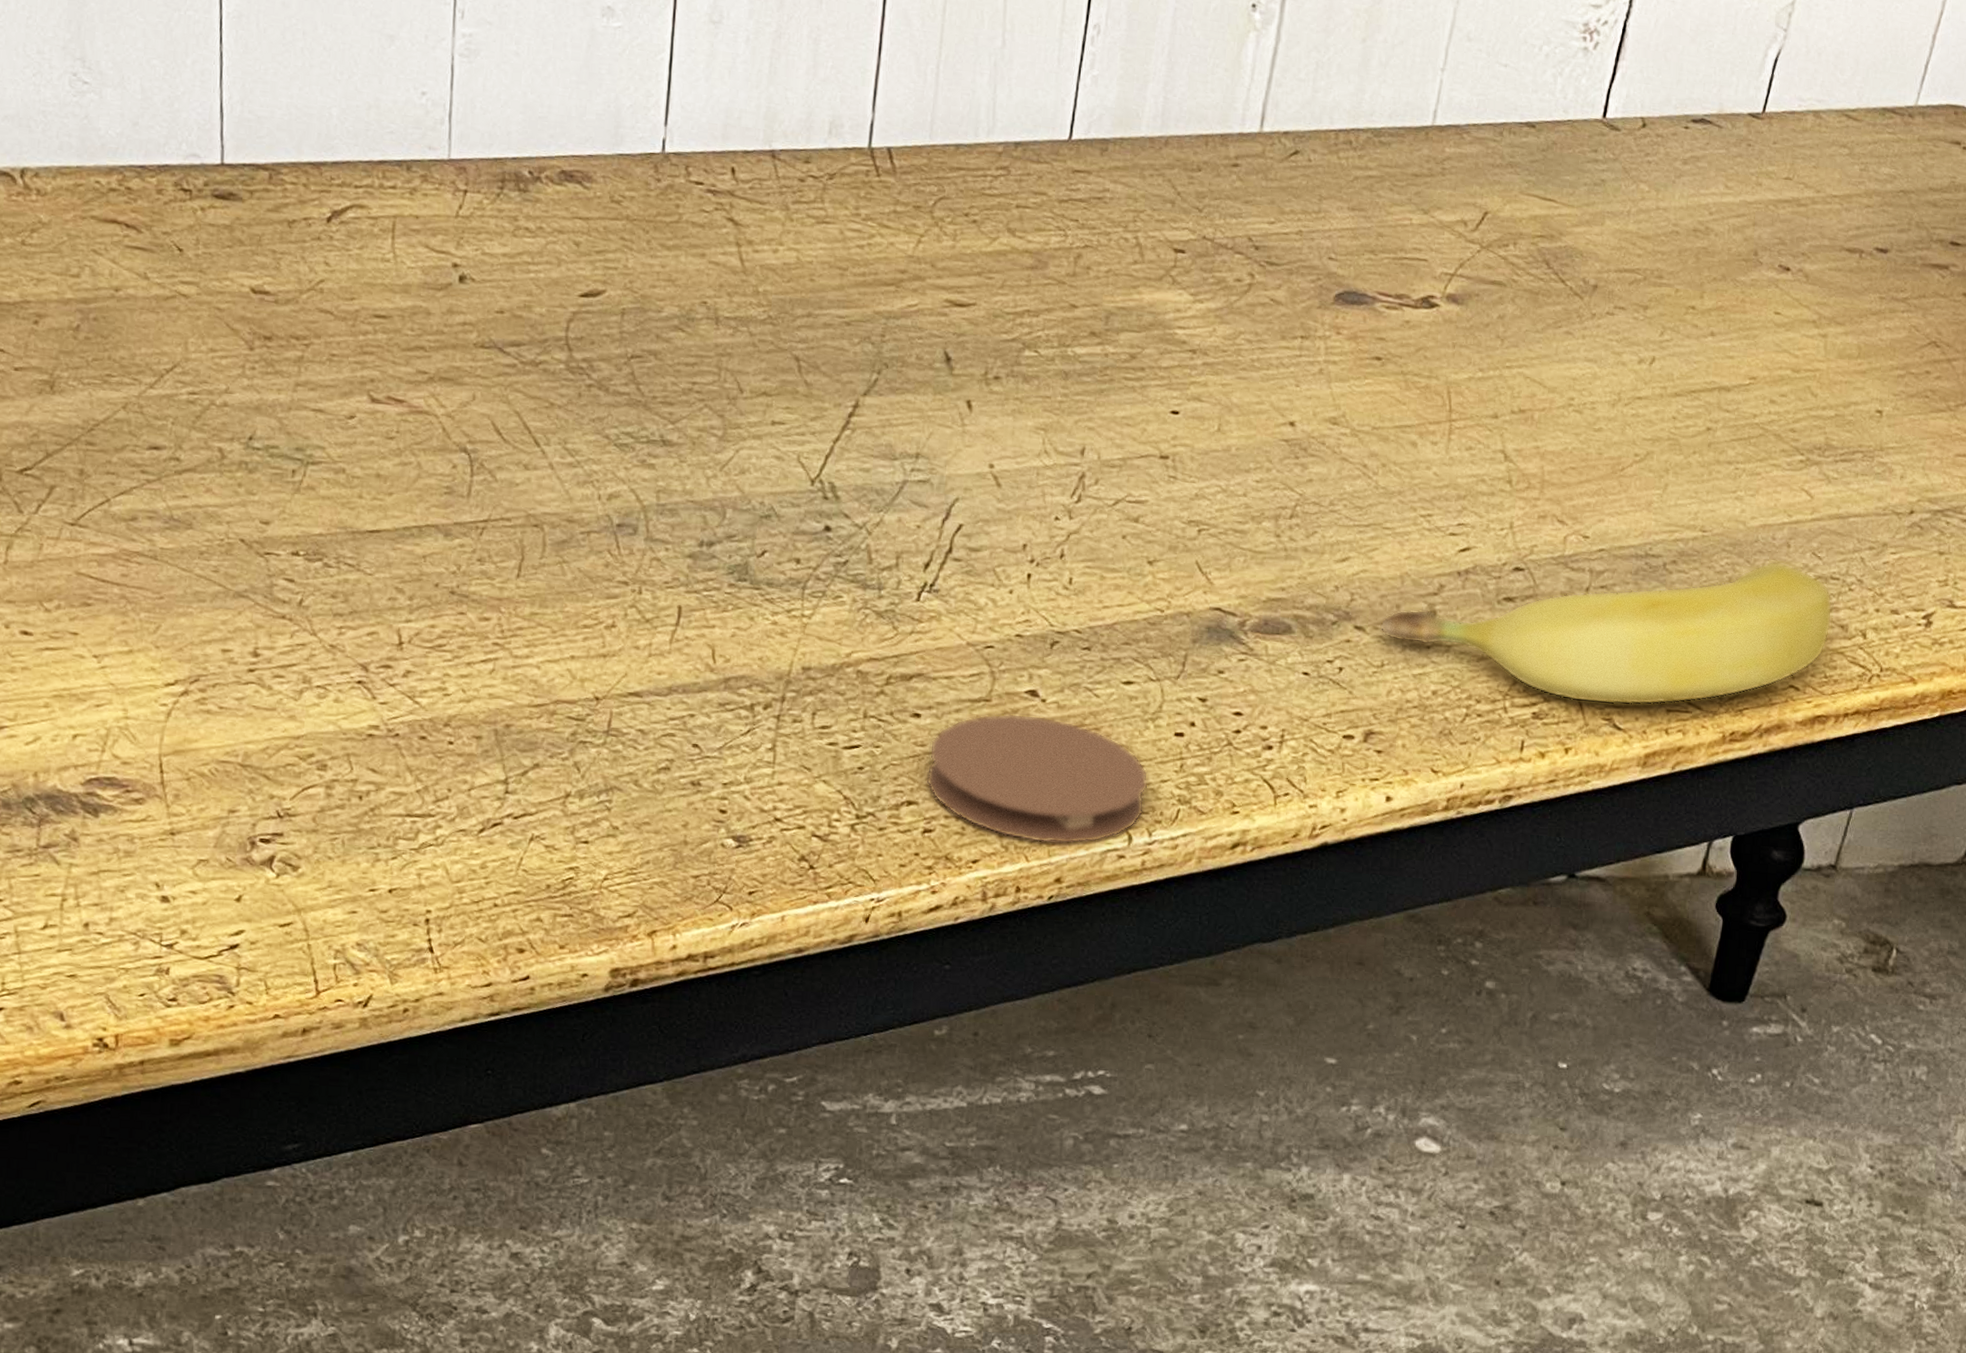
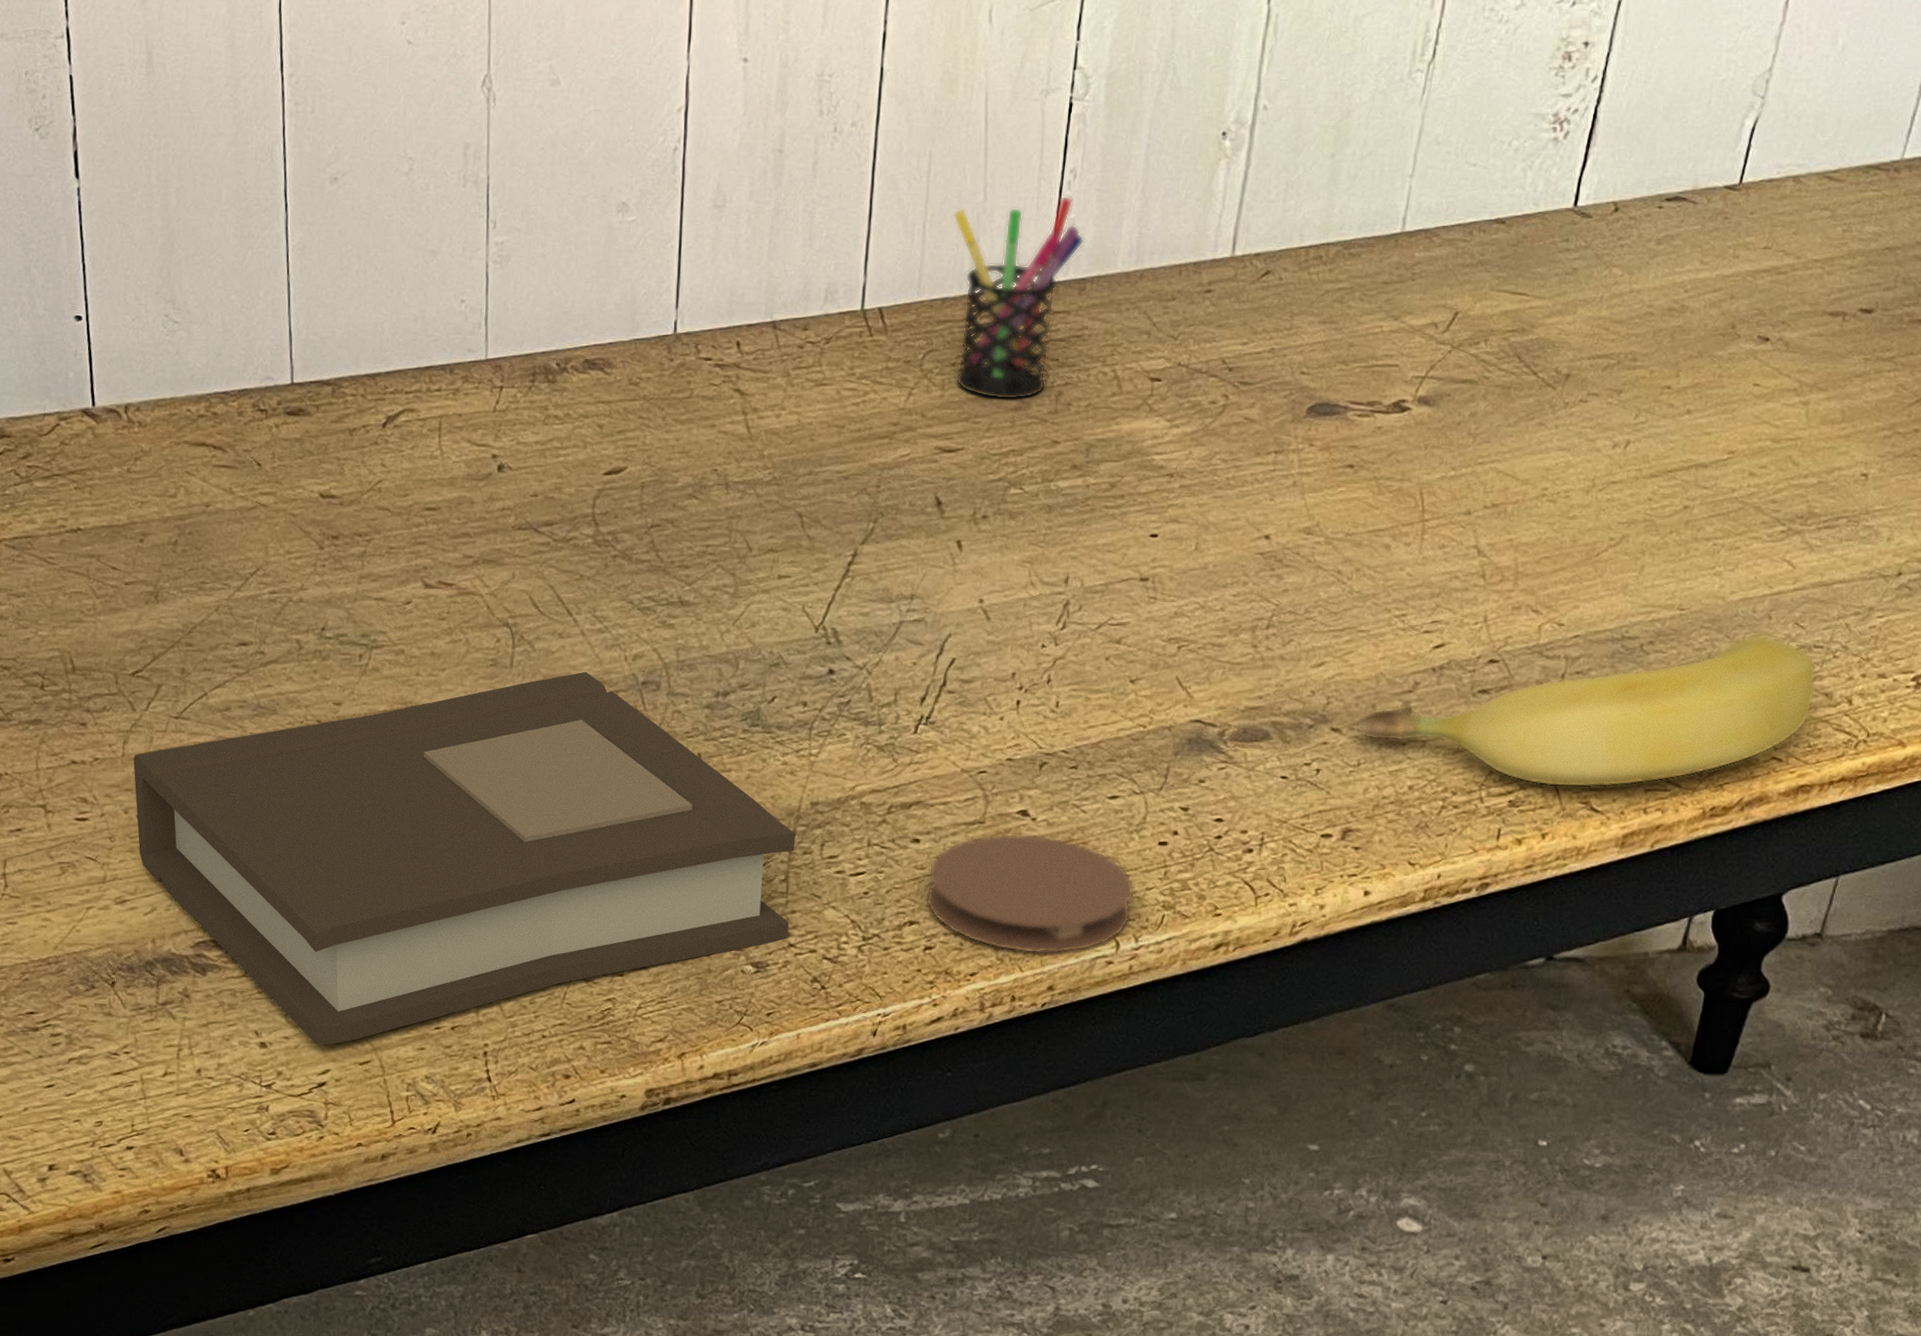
book: none [18,508,785,903] -> present [133,671,795,1046]
pen holder: none [968,50,1107,259] -> present [953,195,1084,400]

